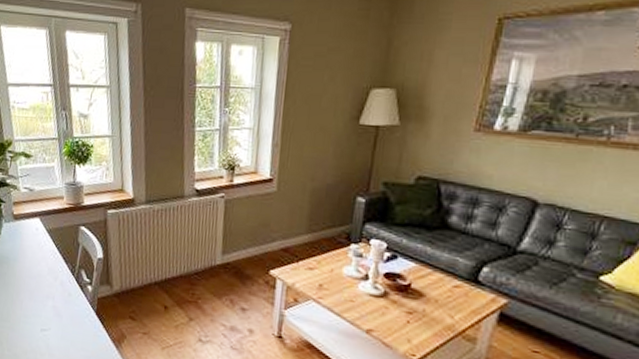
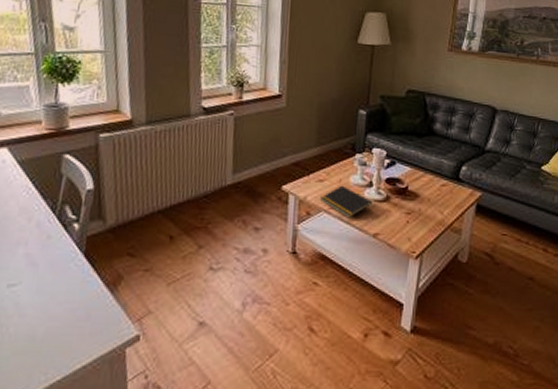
notepad: none [309,275,368,310] -> present [320,185,373,218]

